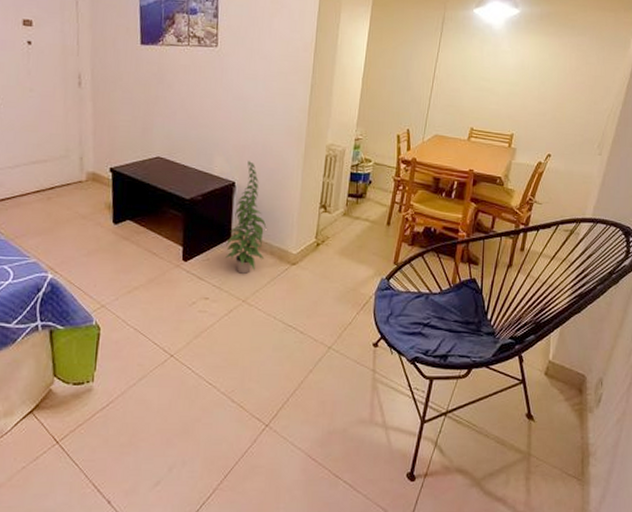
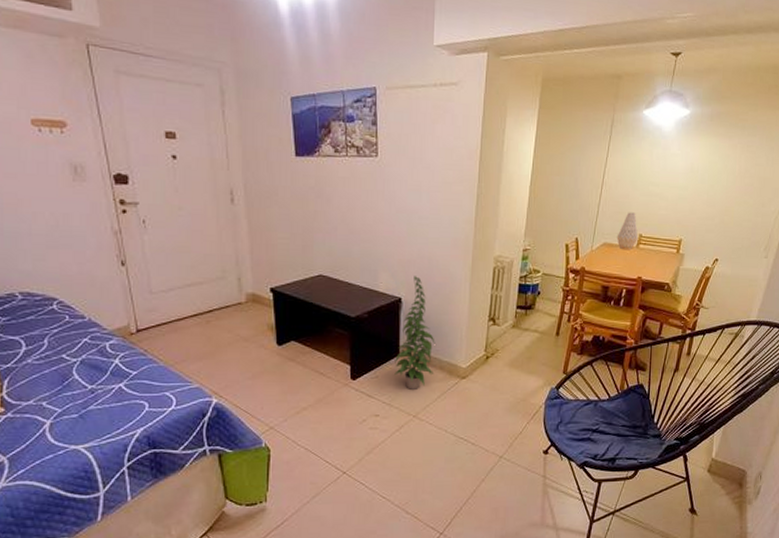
vase: none [448,105,470,143] -> present [616,212,639,250]

